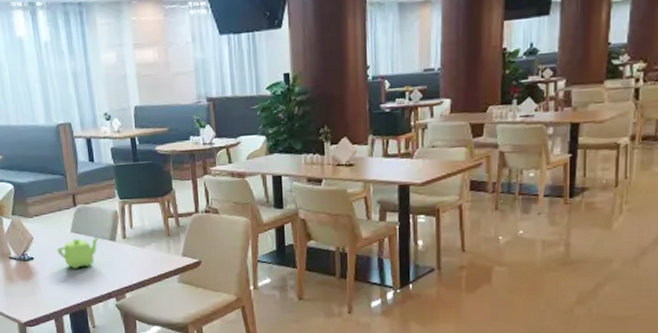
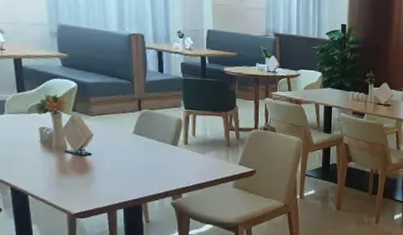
teapot: present [57,236,100,270] -> none [117,140,162,168]

